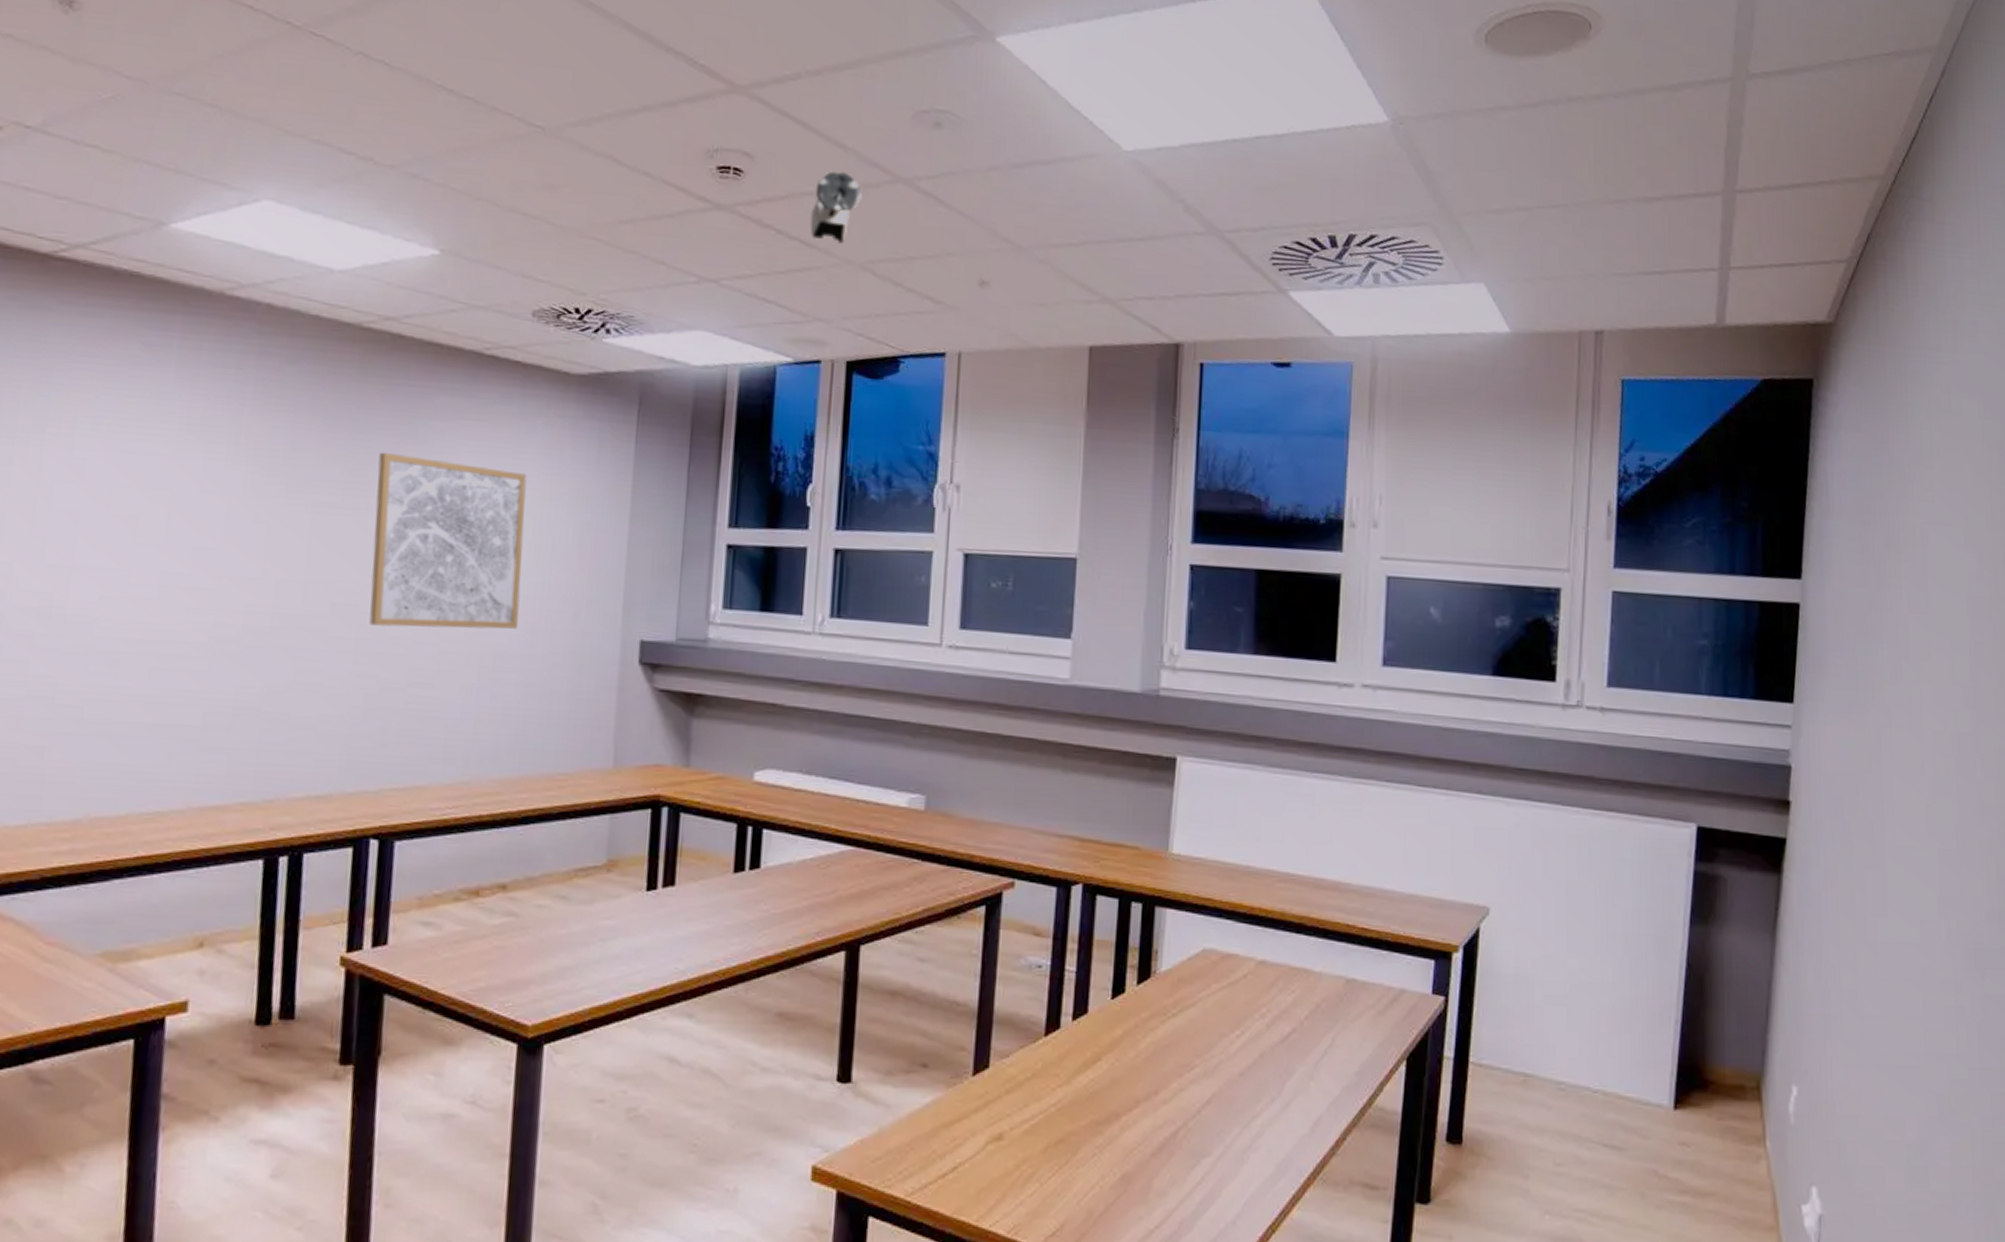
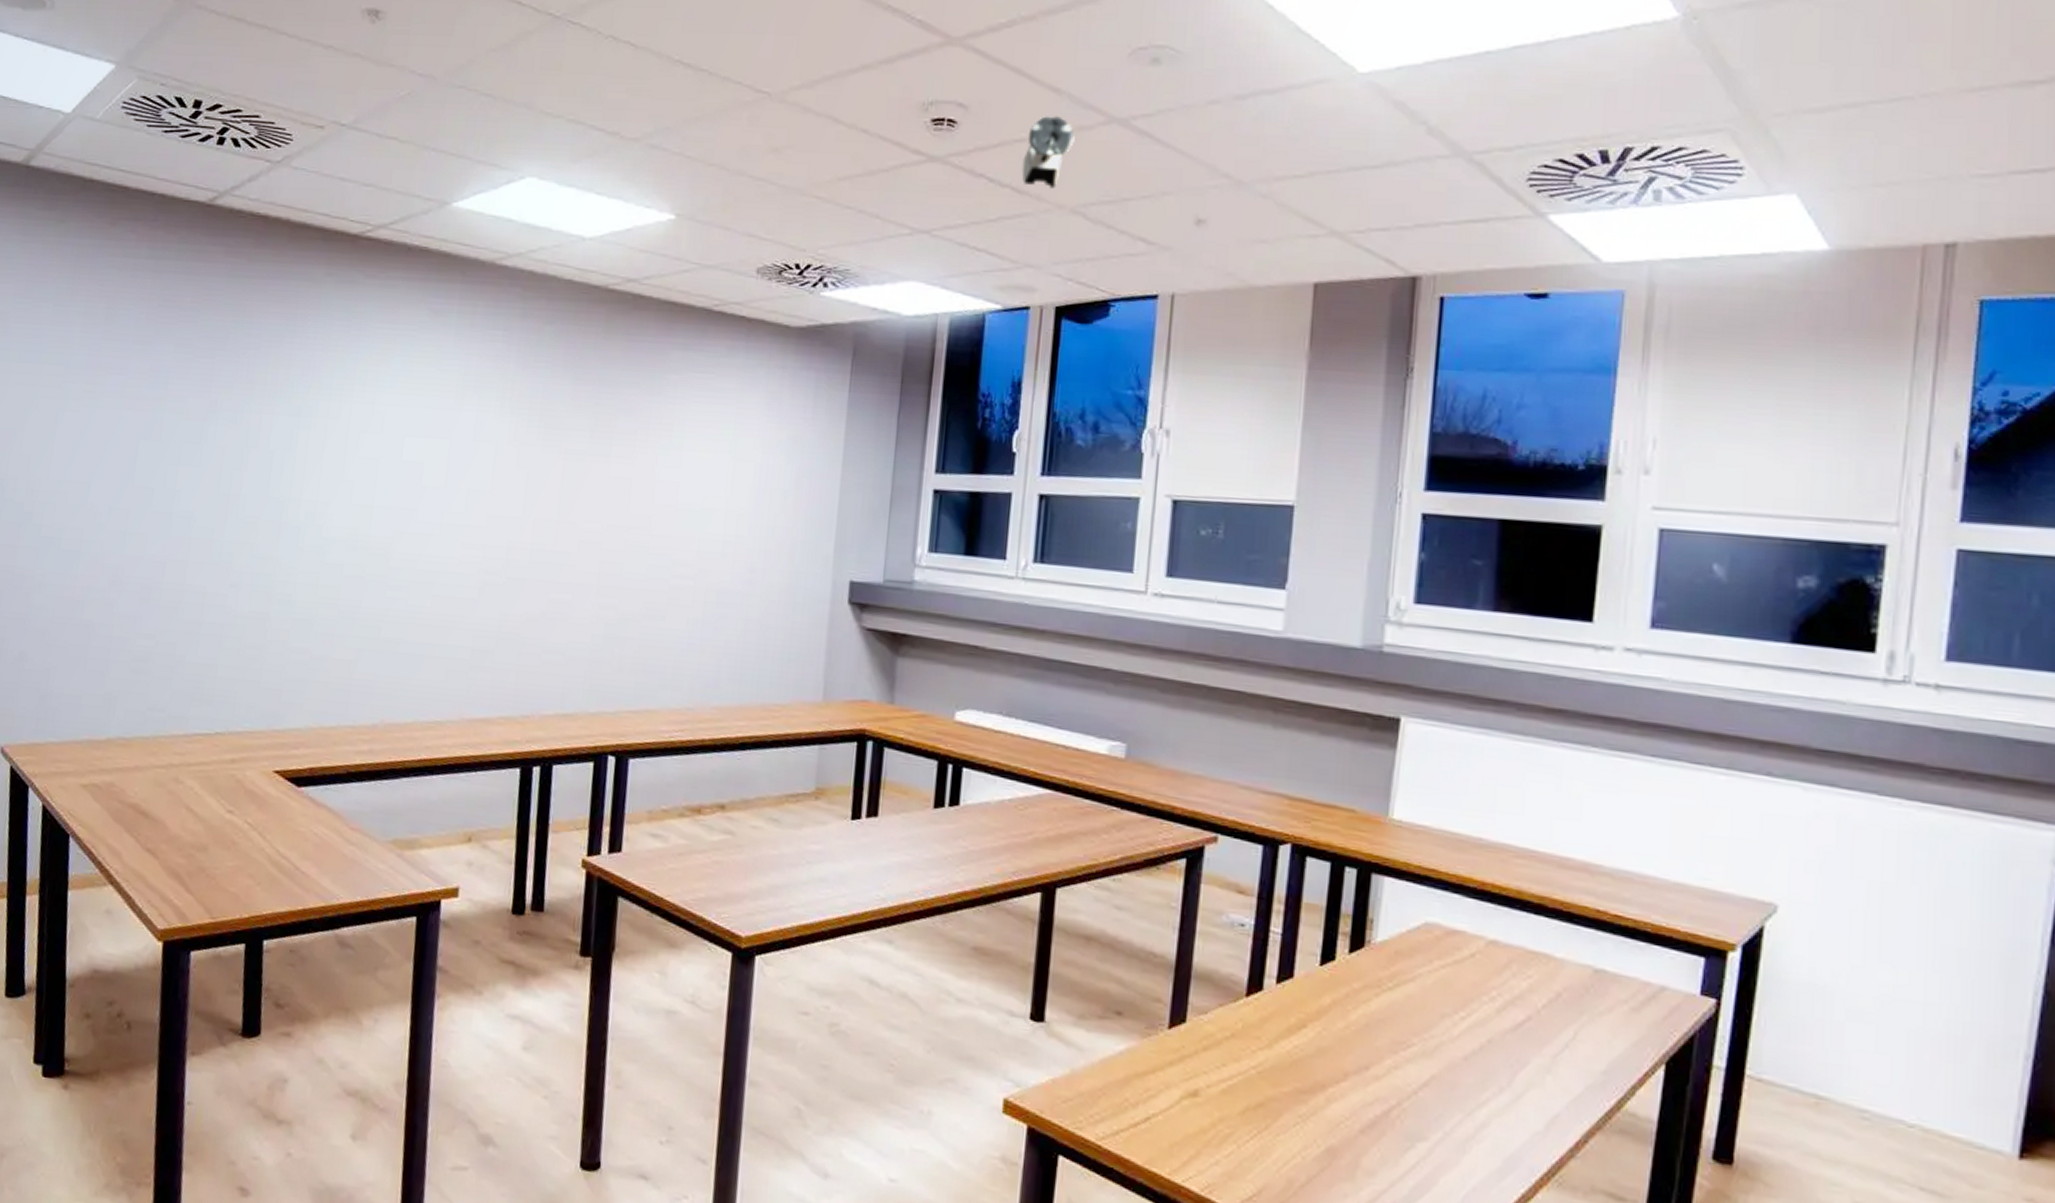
wall art: present [369,452,527,630] -> none [610,403,749,568]

